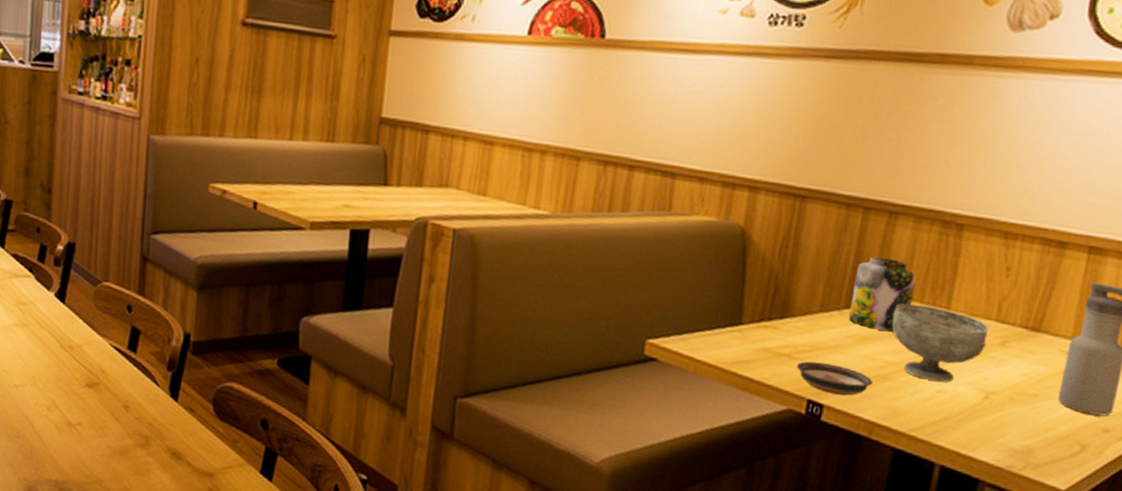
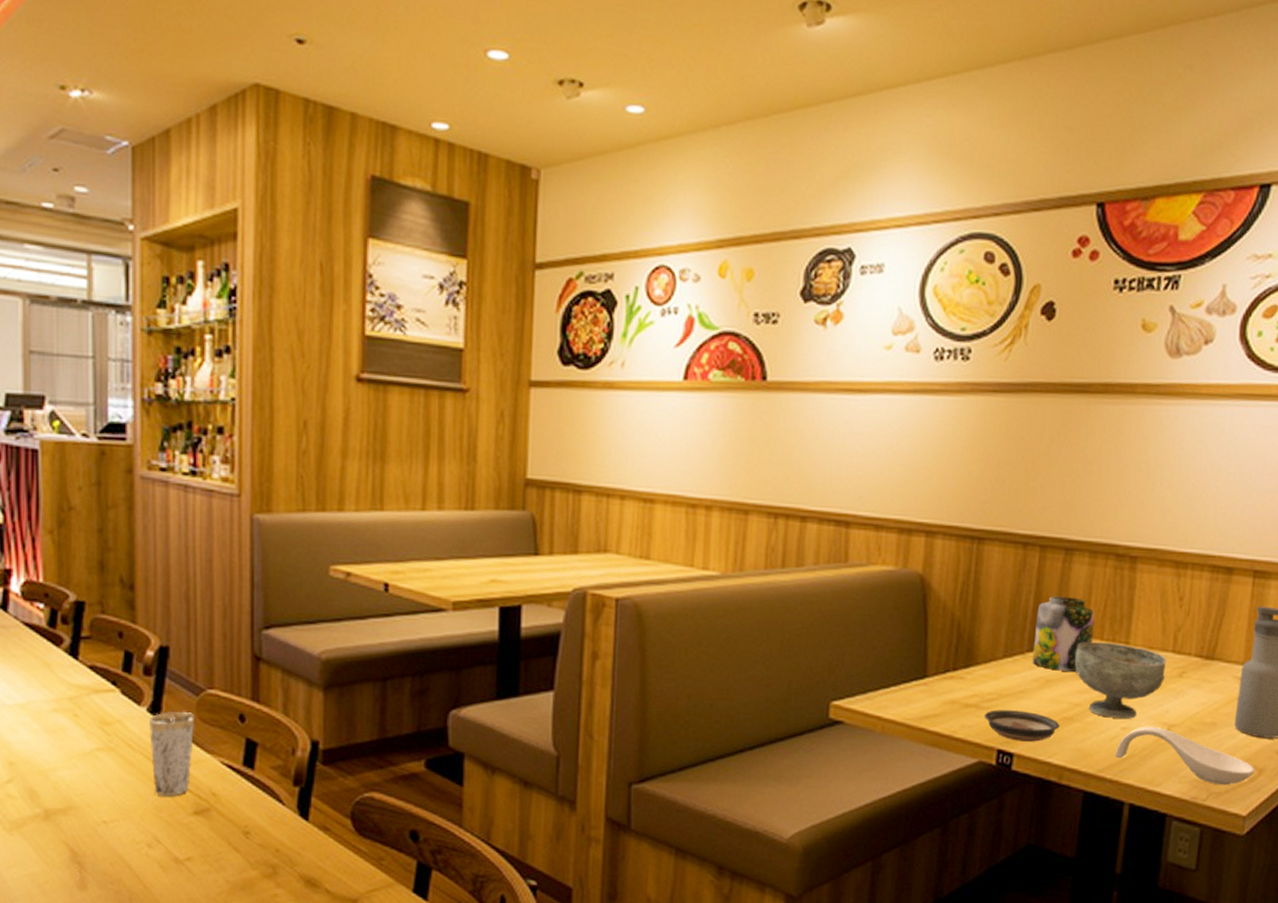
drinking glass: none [55,298,91,370] -> present [149,712,194,797]
spoon rest: none [928,391,1078,458] -> present [1115,726,1255,786]

